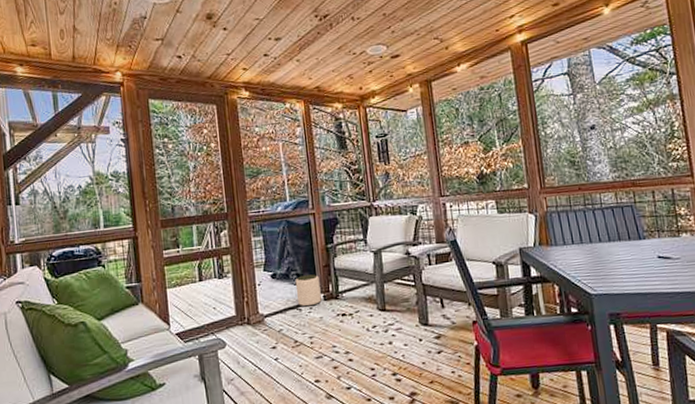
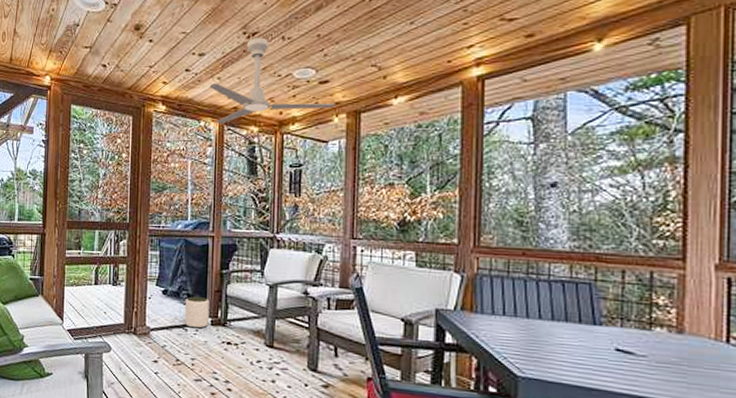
ceiling fan: none [289,19,408,104] -> present [209,37,335,124]

